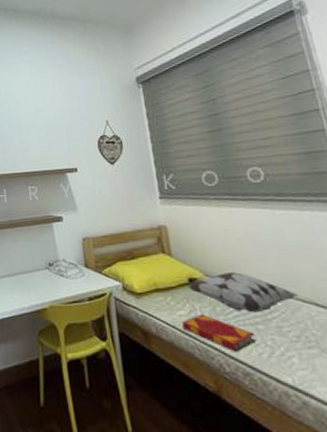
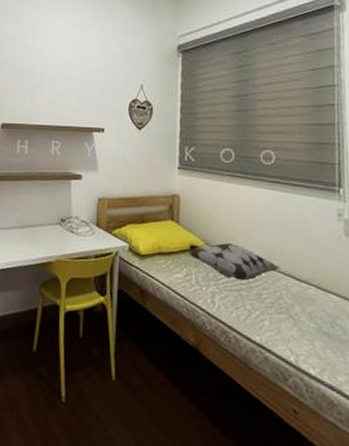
hardback book: present [182,314,255,352] -> none [177,278,237,313]

